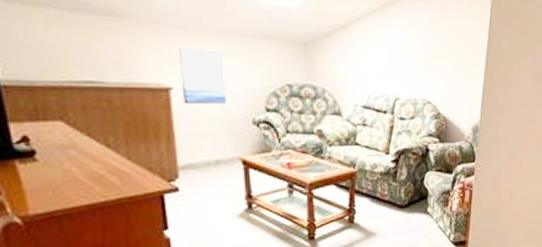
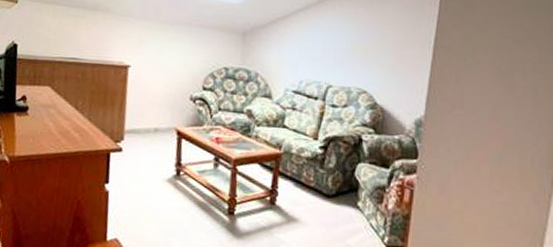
wall art: present [179,46,226,104] -> none [137,33,174,81]

